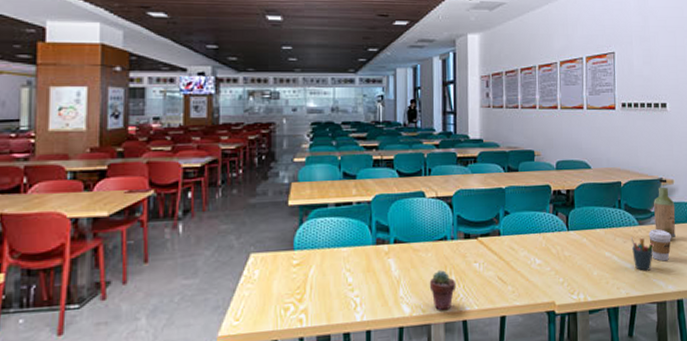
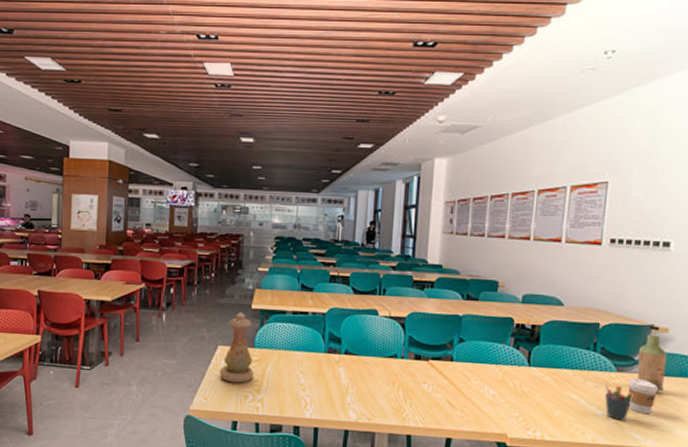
vase: none [253,210,295,295] -> present [219,311,254,383]
potted succulent: present [429,270,457,311] -> none [376,385,403,423]

